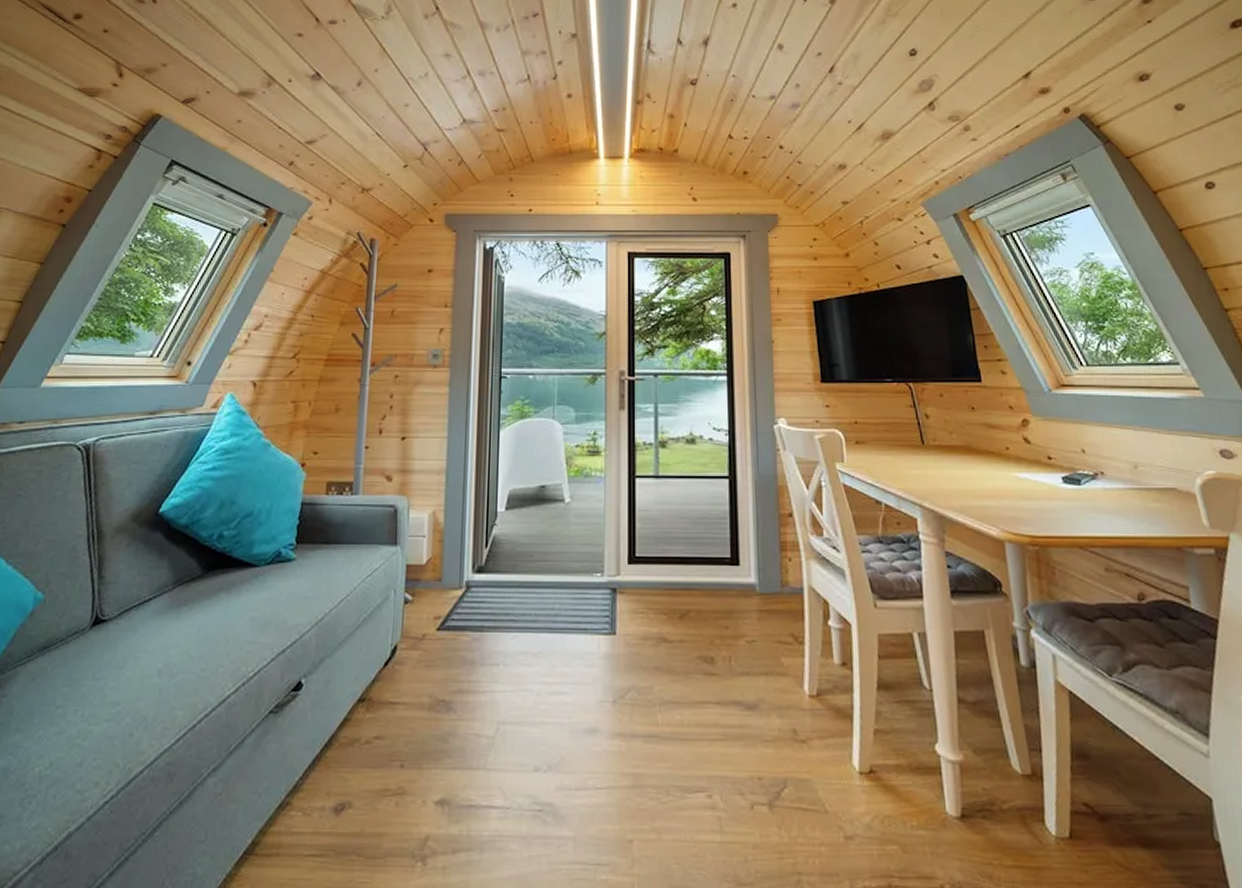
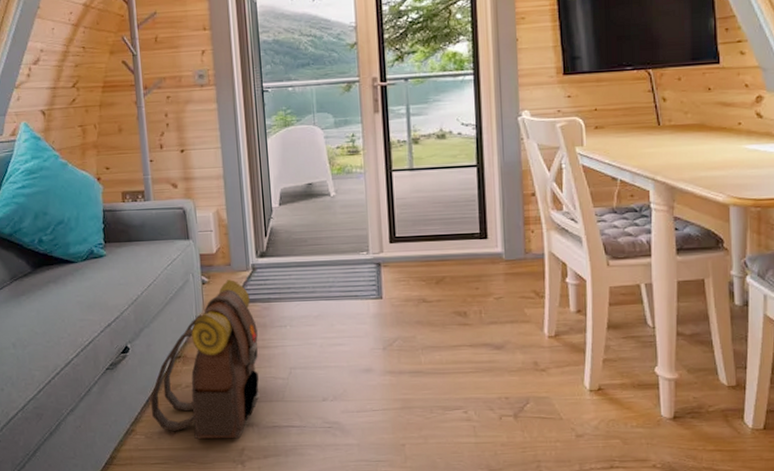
backpack: none [315,599,463,822] -> present [151,280,260,439]

